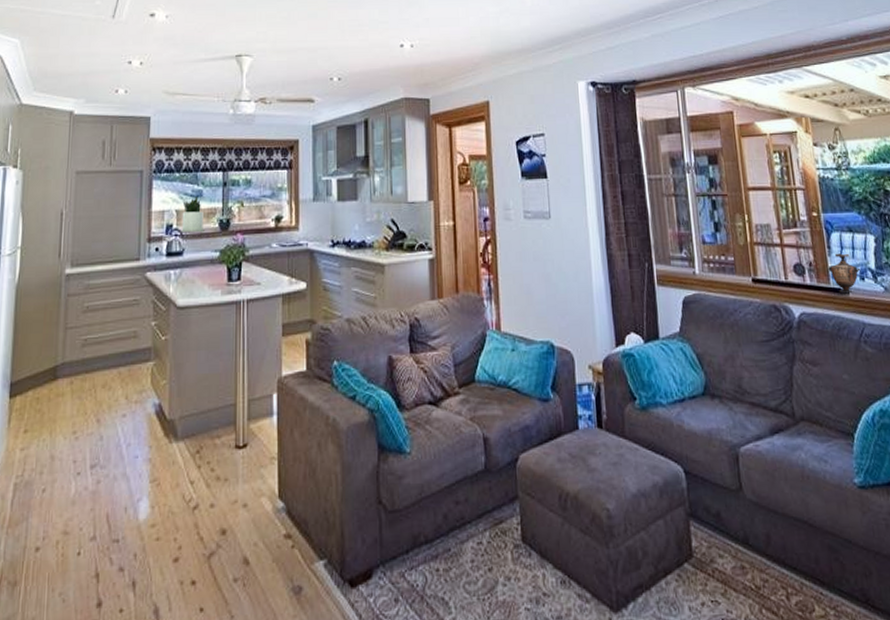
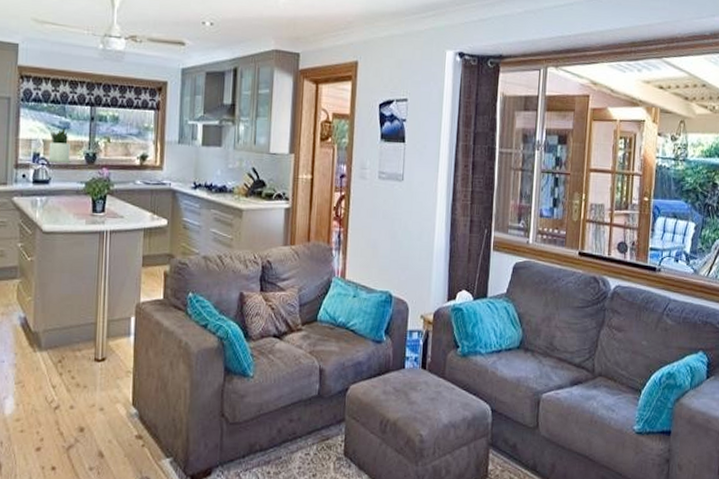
vase: present [828,253,861,294] -> none [648,236,677,273]

